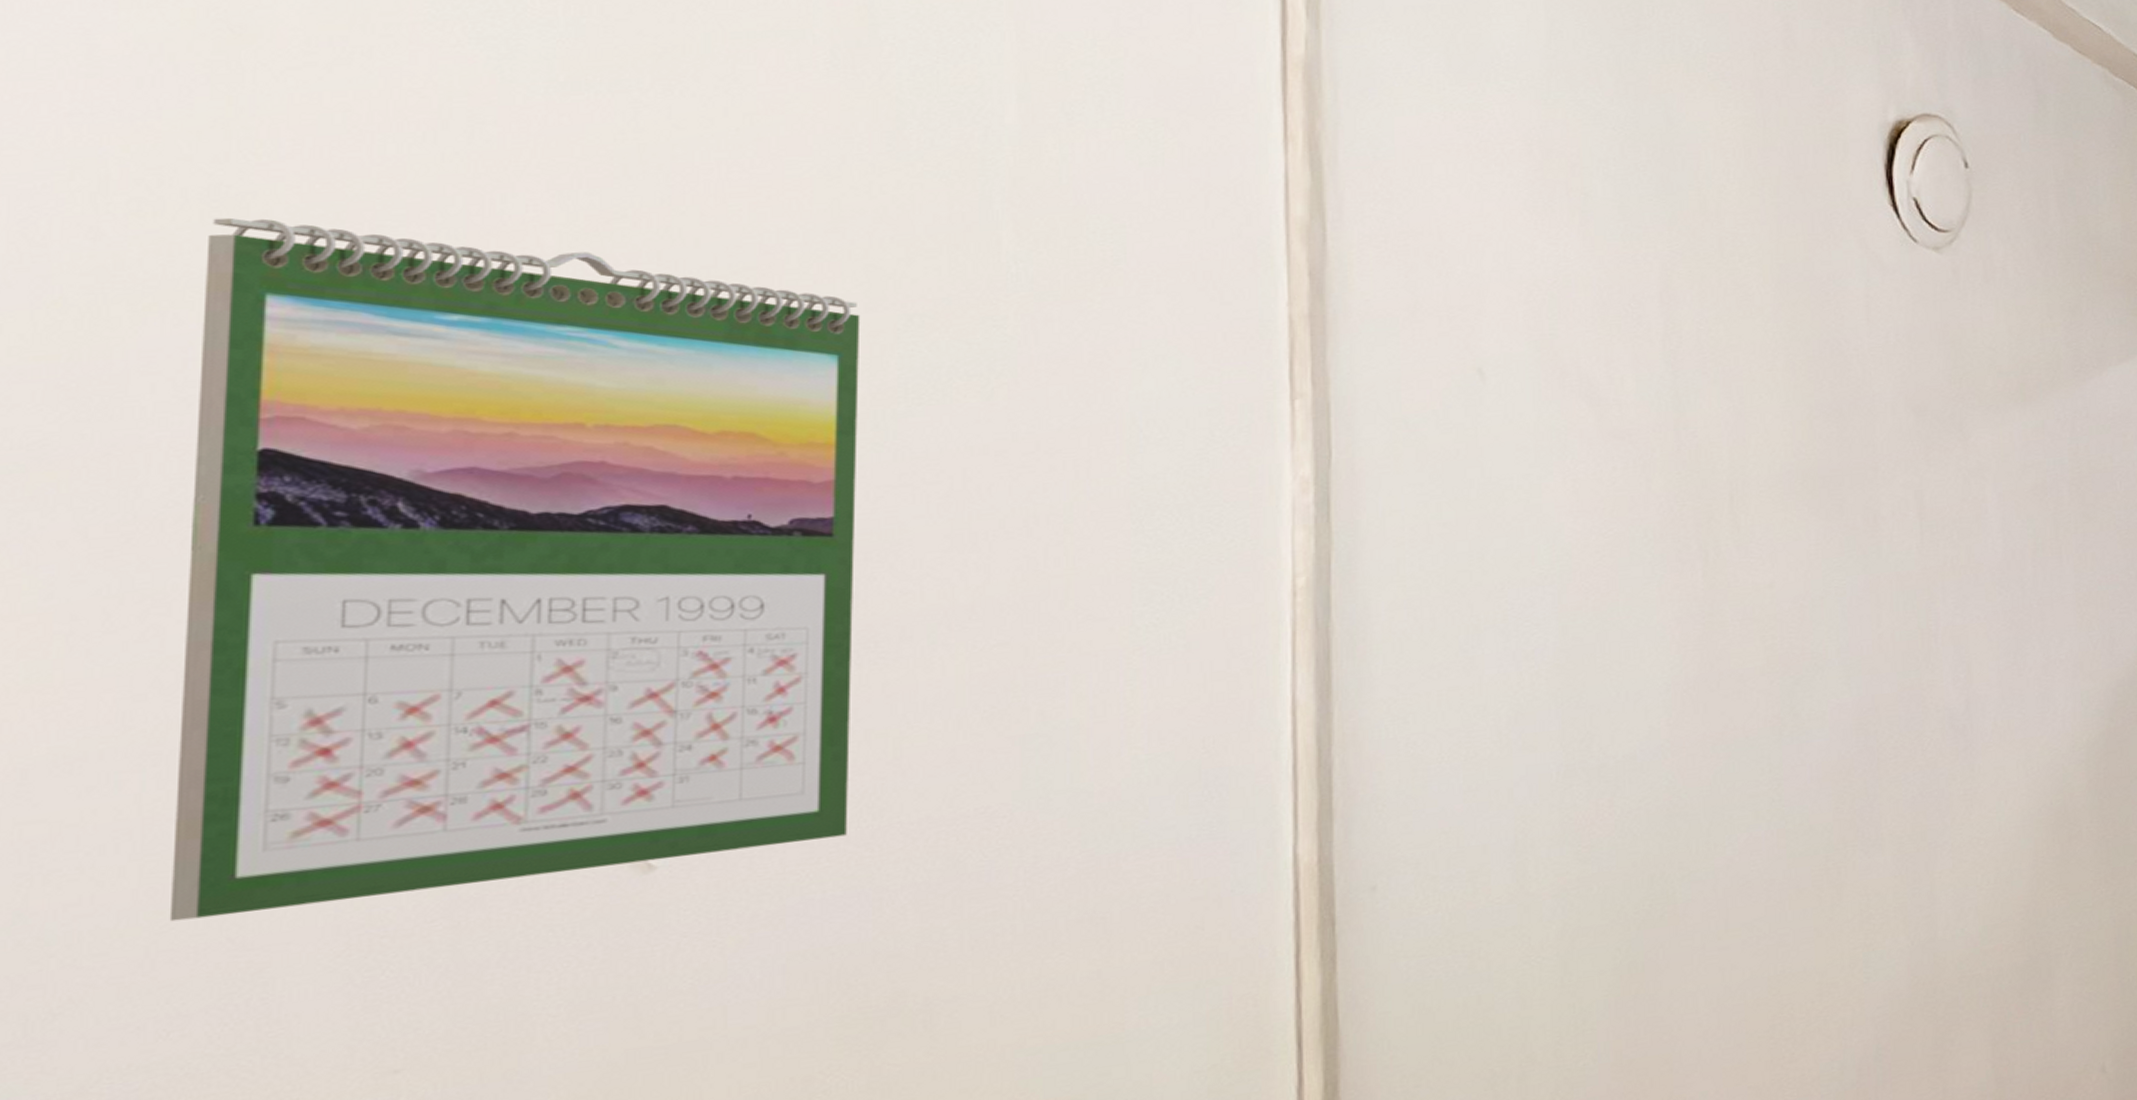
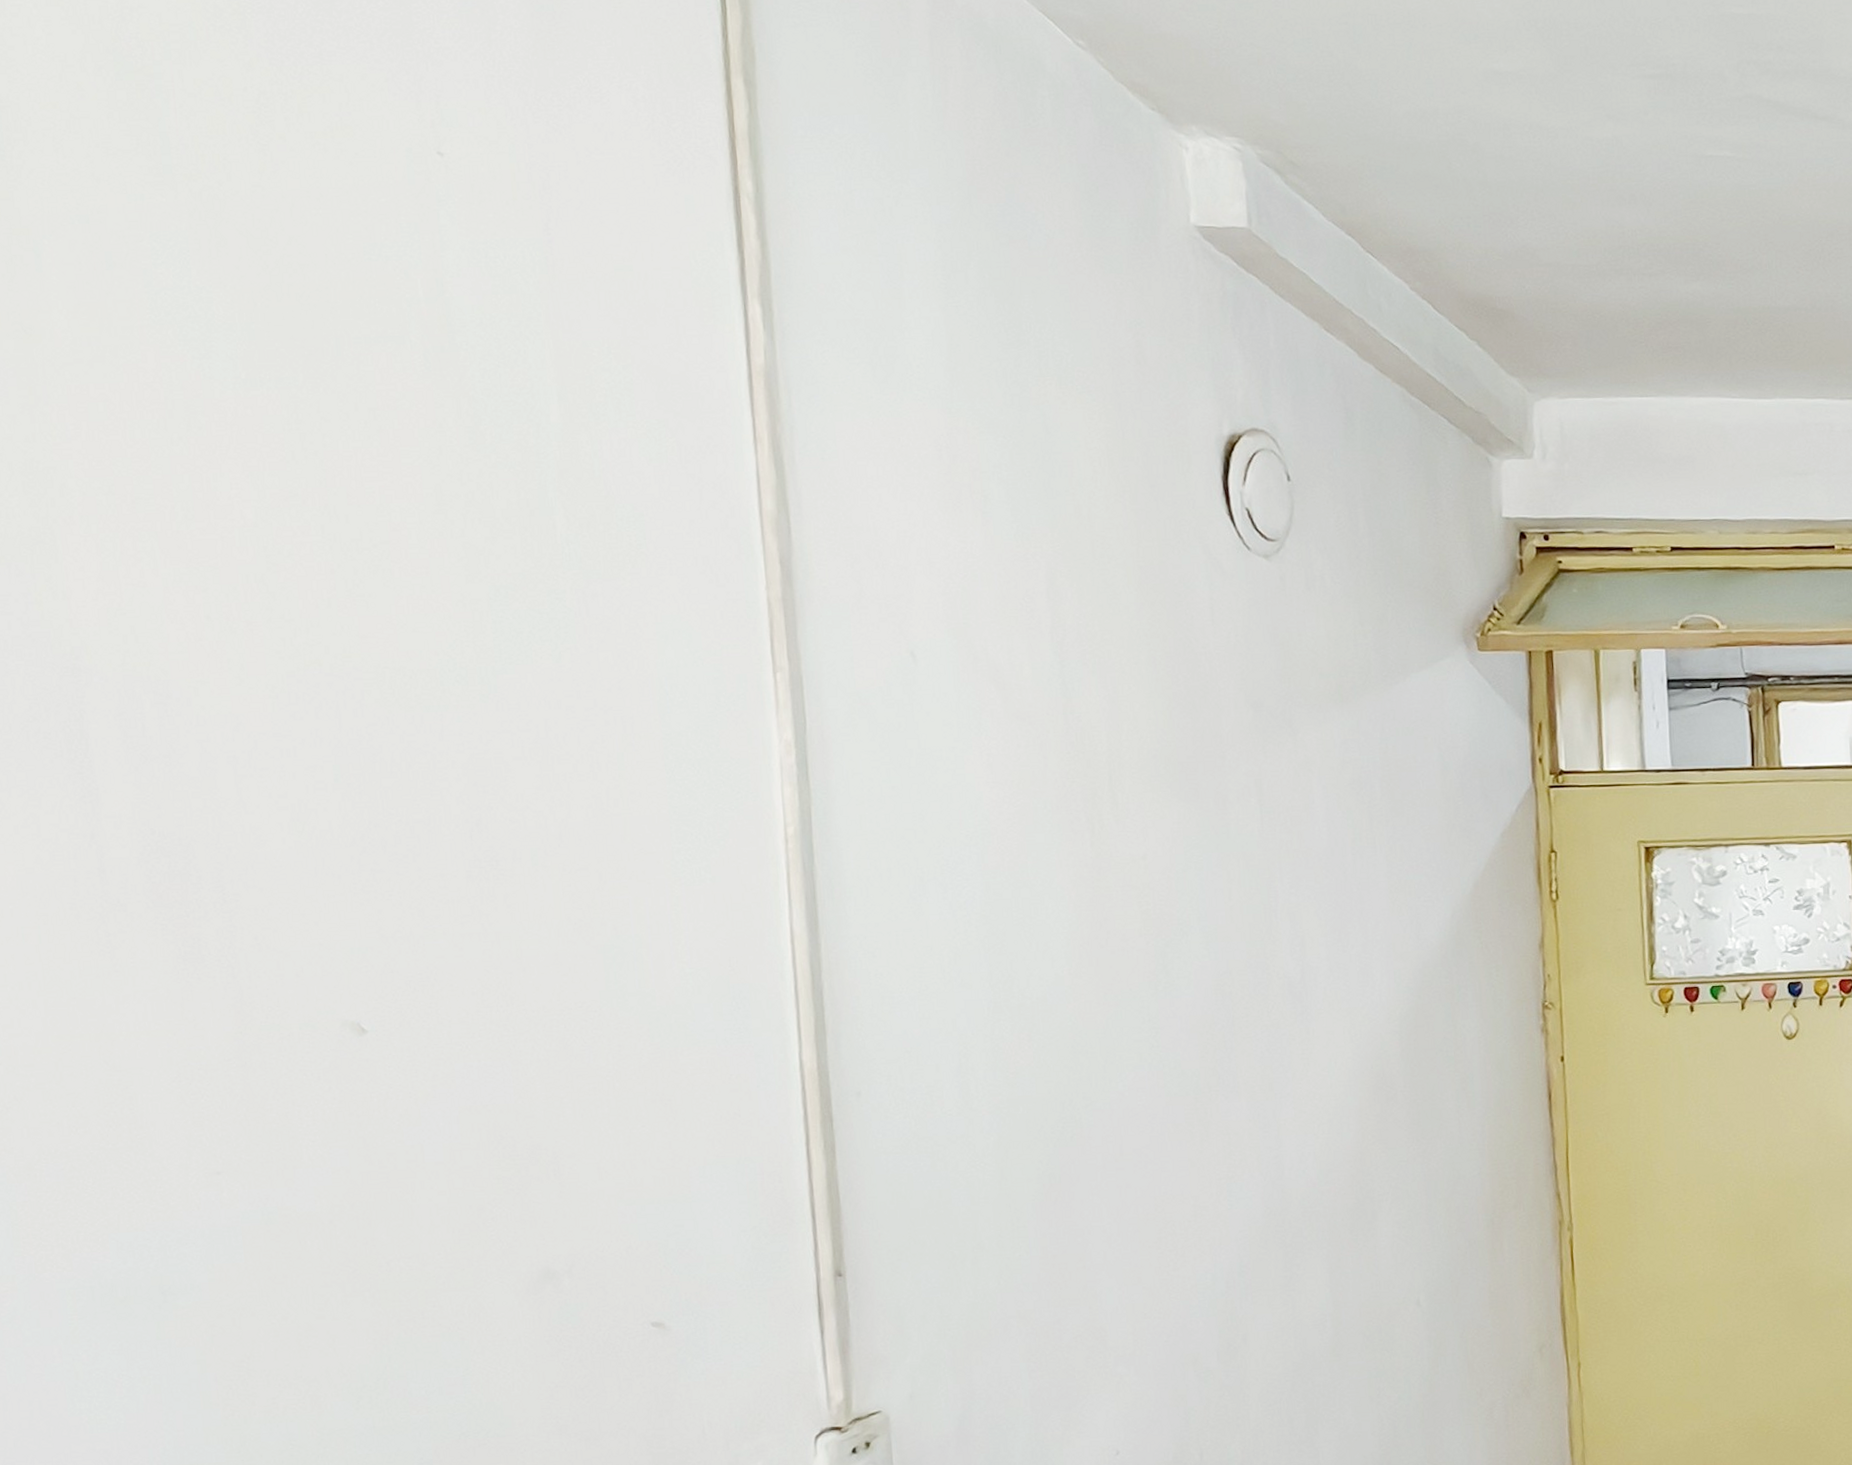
calendar: present [169,217,861,922] -> none [30,488,490,1045]

